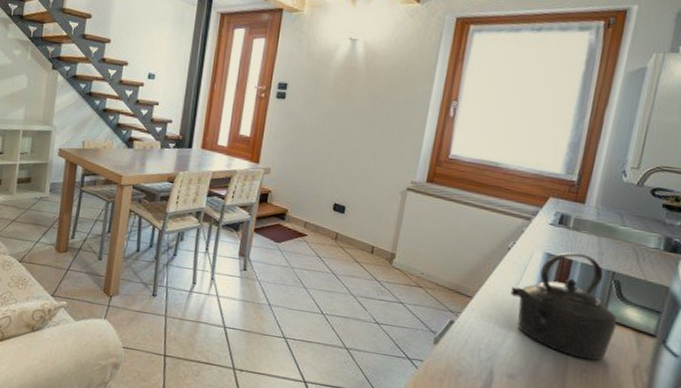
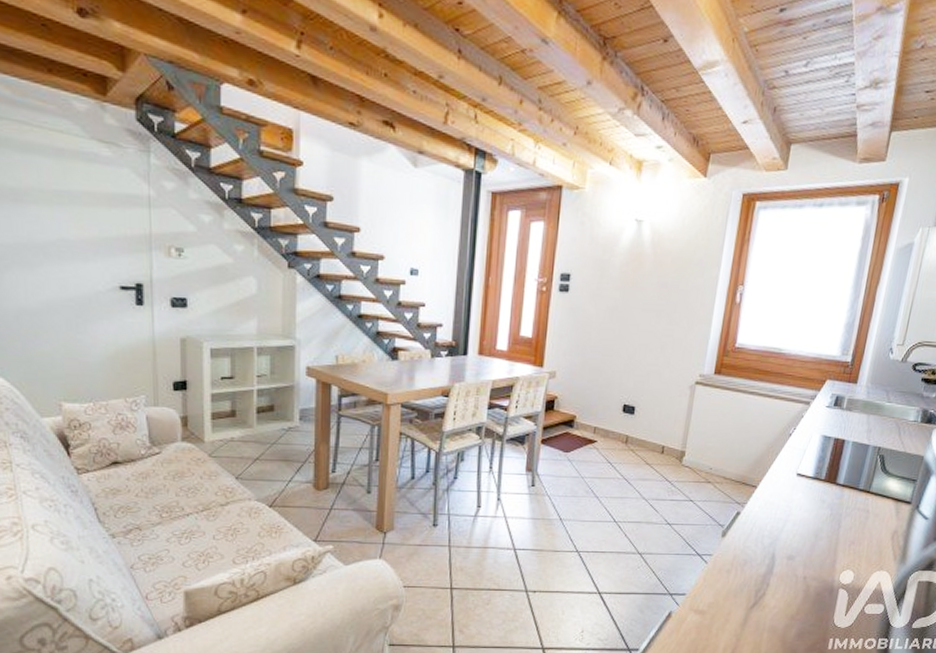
kettle: present [510,252,617,361] -> none [791,433,881,532]

